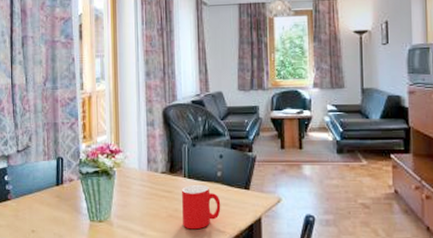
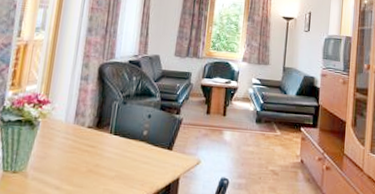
cup: present [181,184,221,230] -> none [101,141,143,186]

